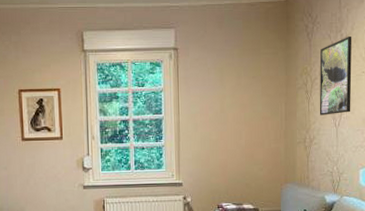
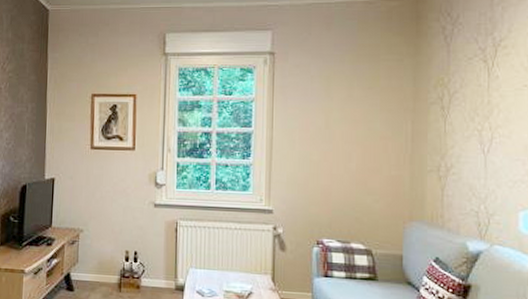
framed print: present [319,35,352,116] -> none [460,39,509,139]

